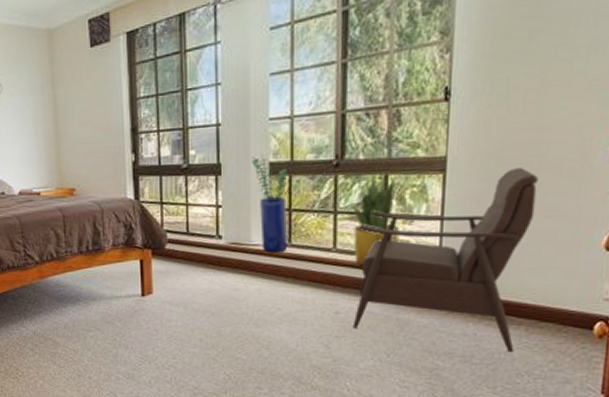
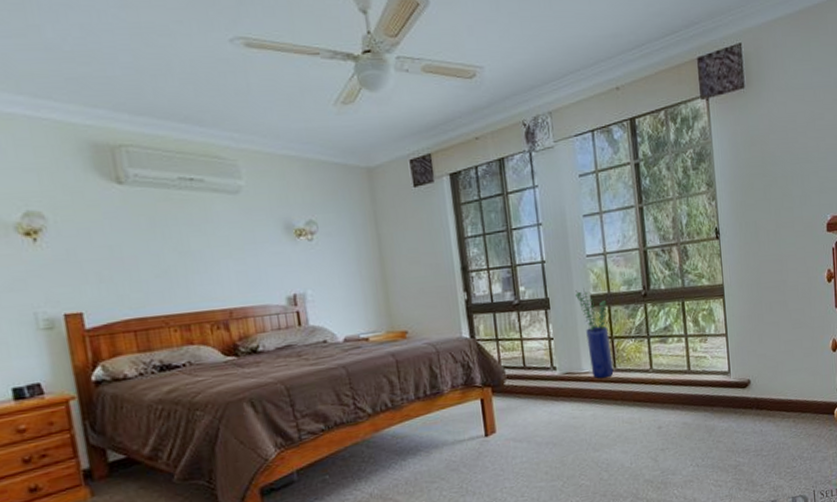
armchair: present [352,167,540,353] -> none [668,290,789,442]
planter: present [352,175,402,265] -> none [661,302,699,382]

